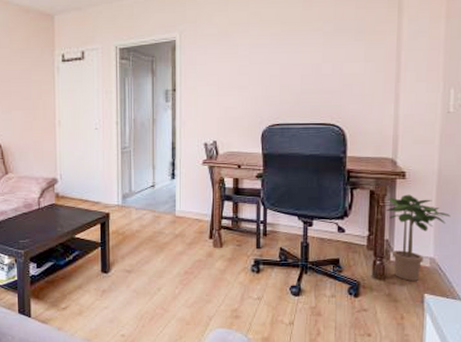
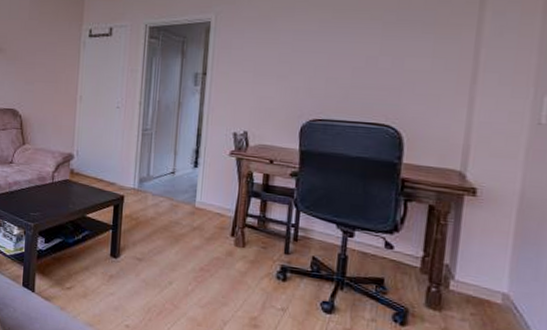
potted plant: present [383,194,451,281] -> none [445,214,535,318]

